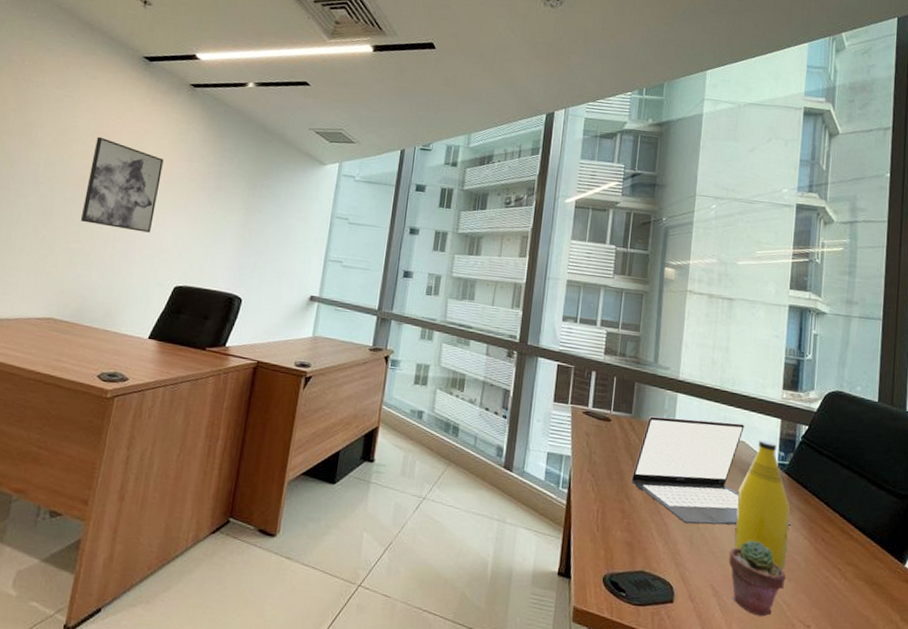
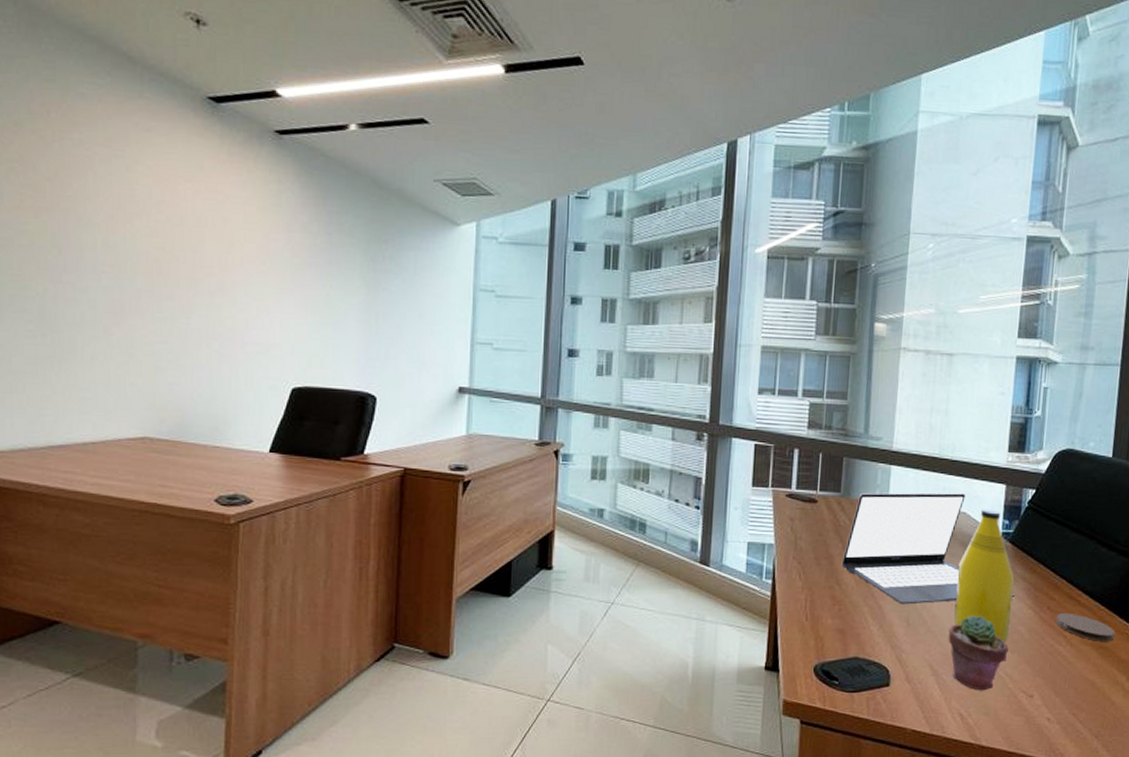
wall art: present [80,136,164,233] -> none [161,207,255,325]
coaster: none [831,545,888,579] -> present [1056,612,1115,642]

